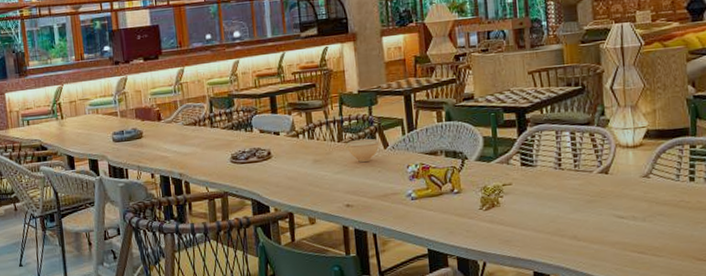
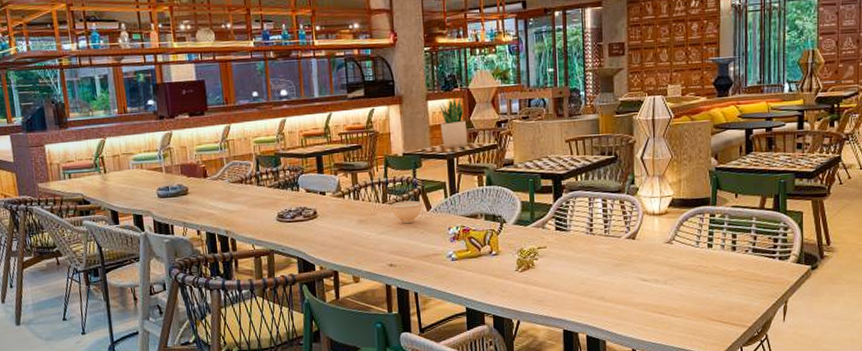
planter: none [395,32,425,85] -> present [440,97,468,149]

